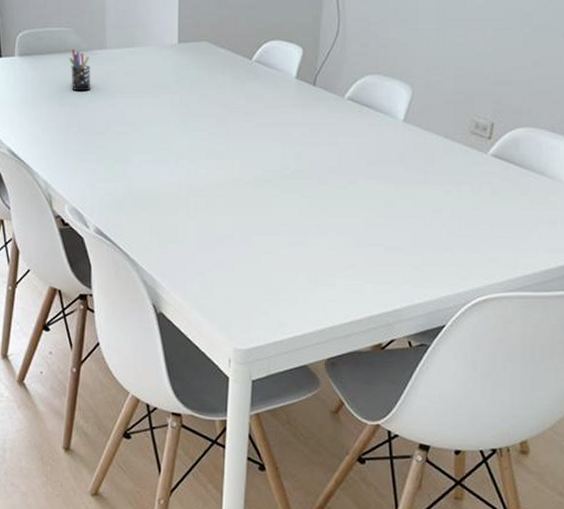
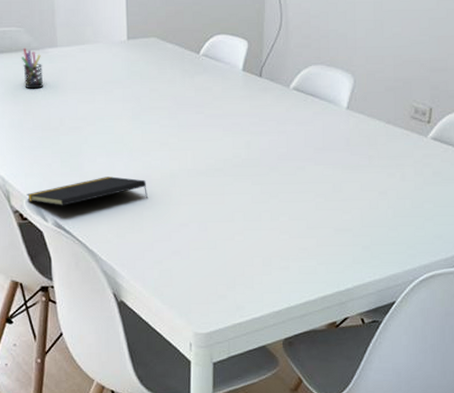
notepad: none [69,184,193,213] -> present [26,176,149,206]

